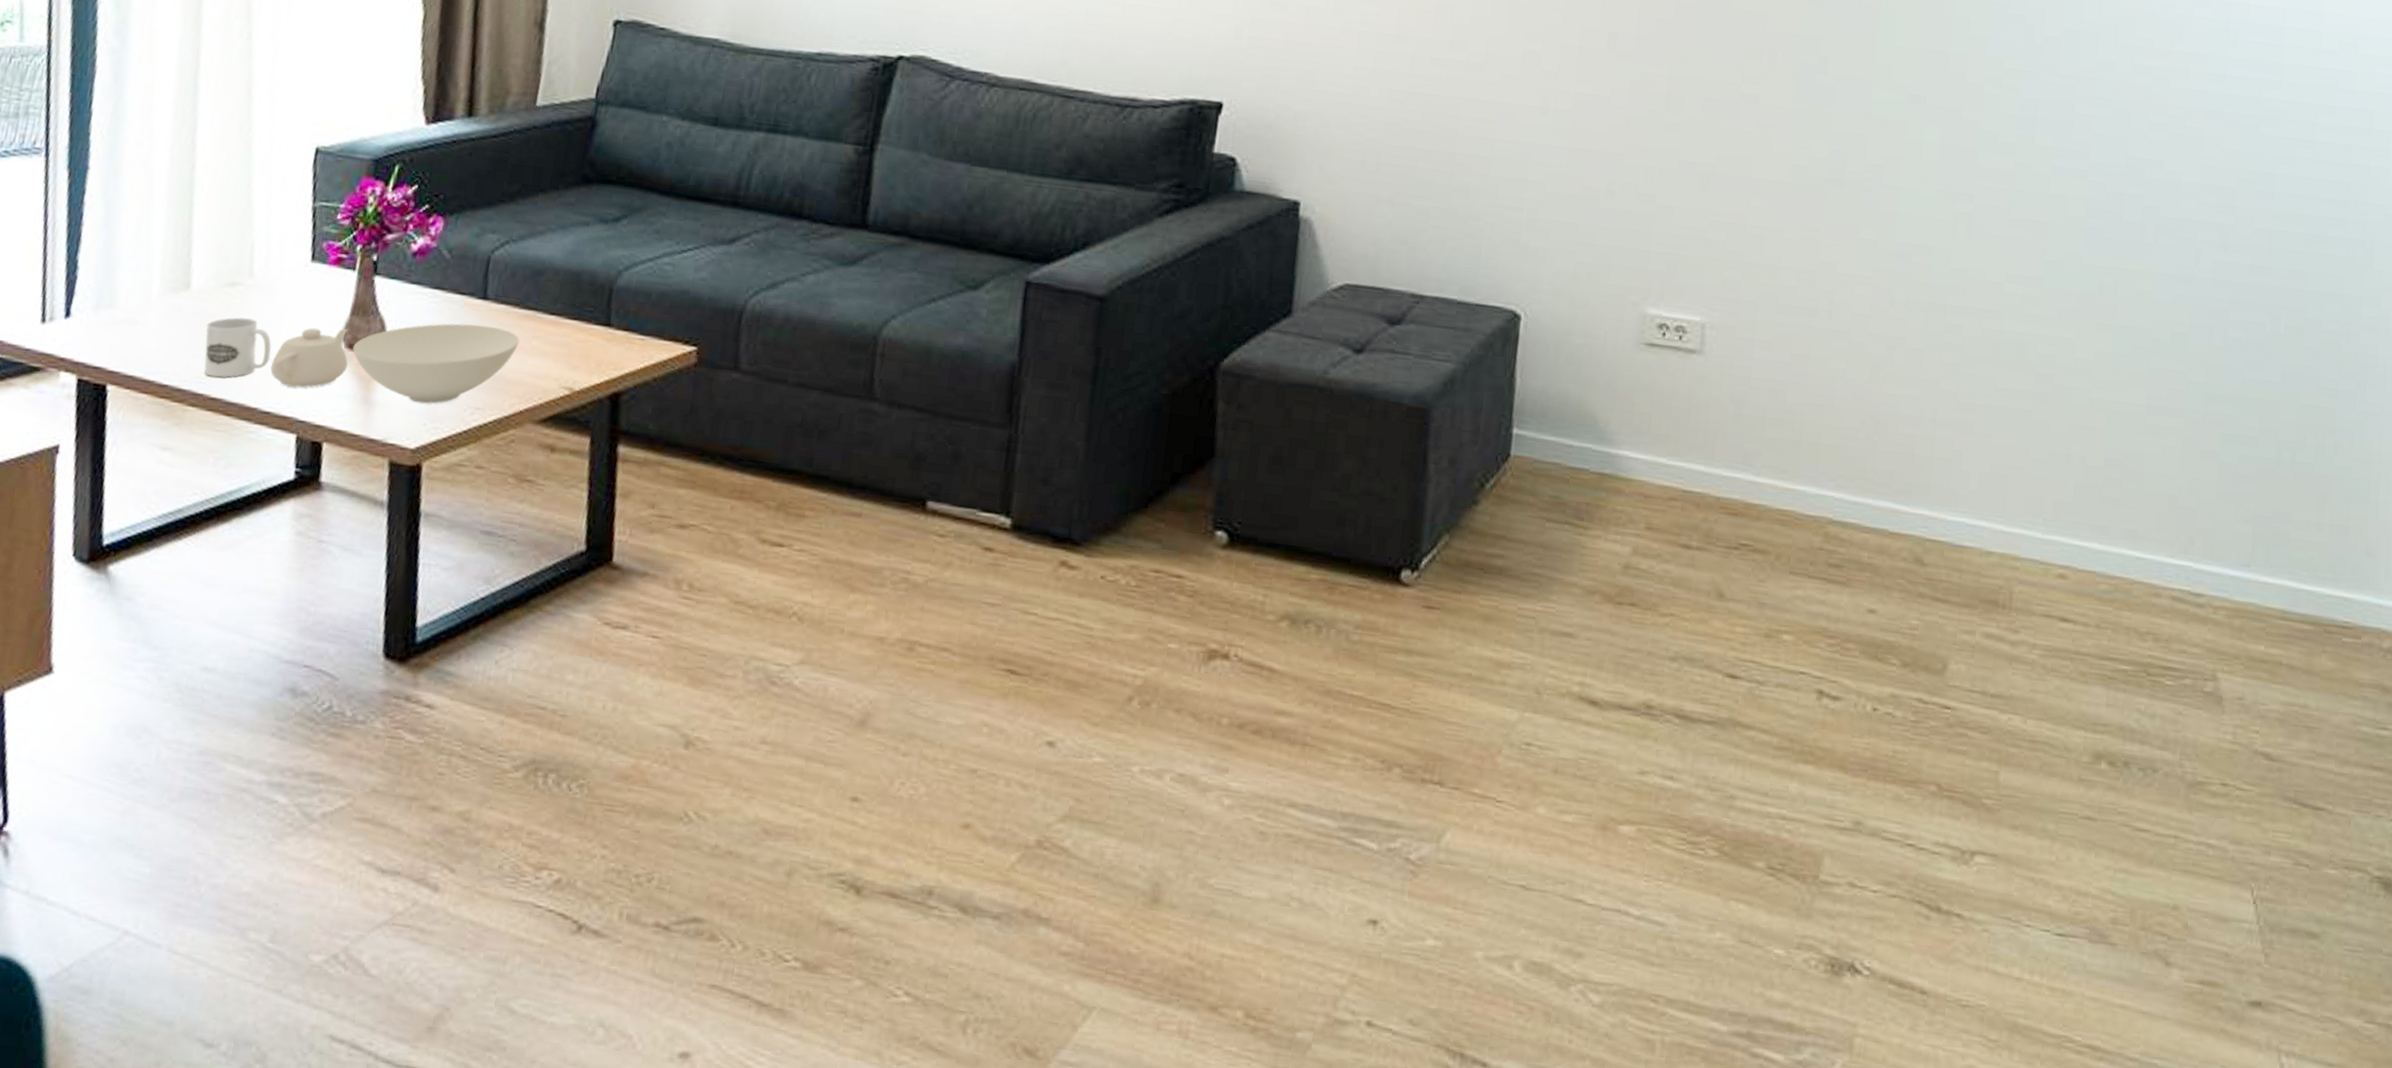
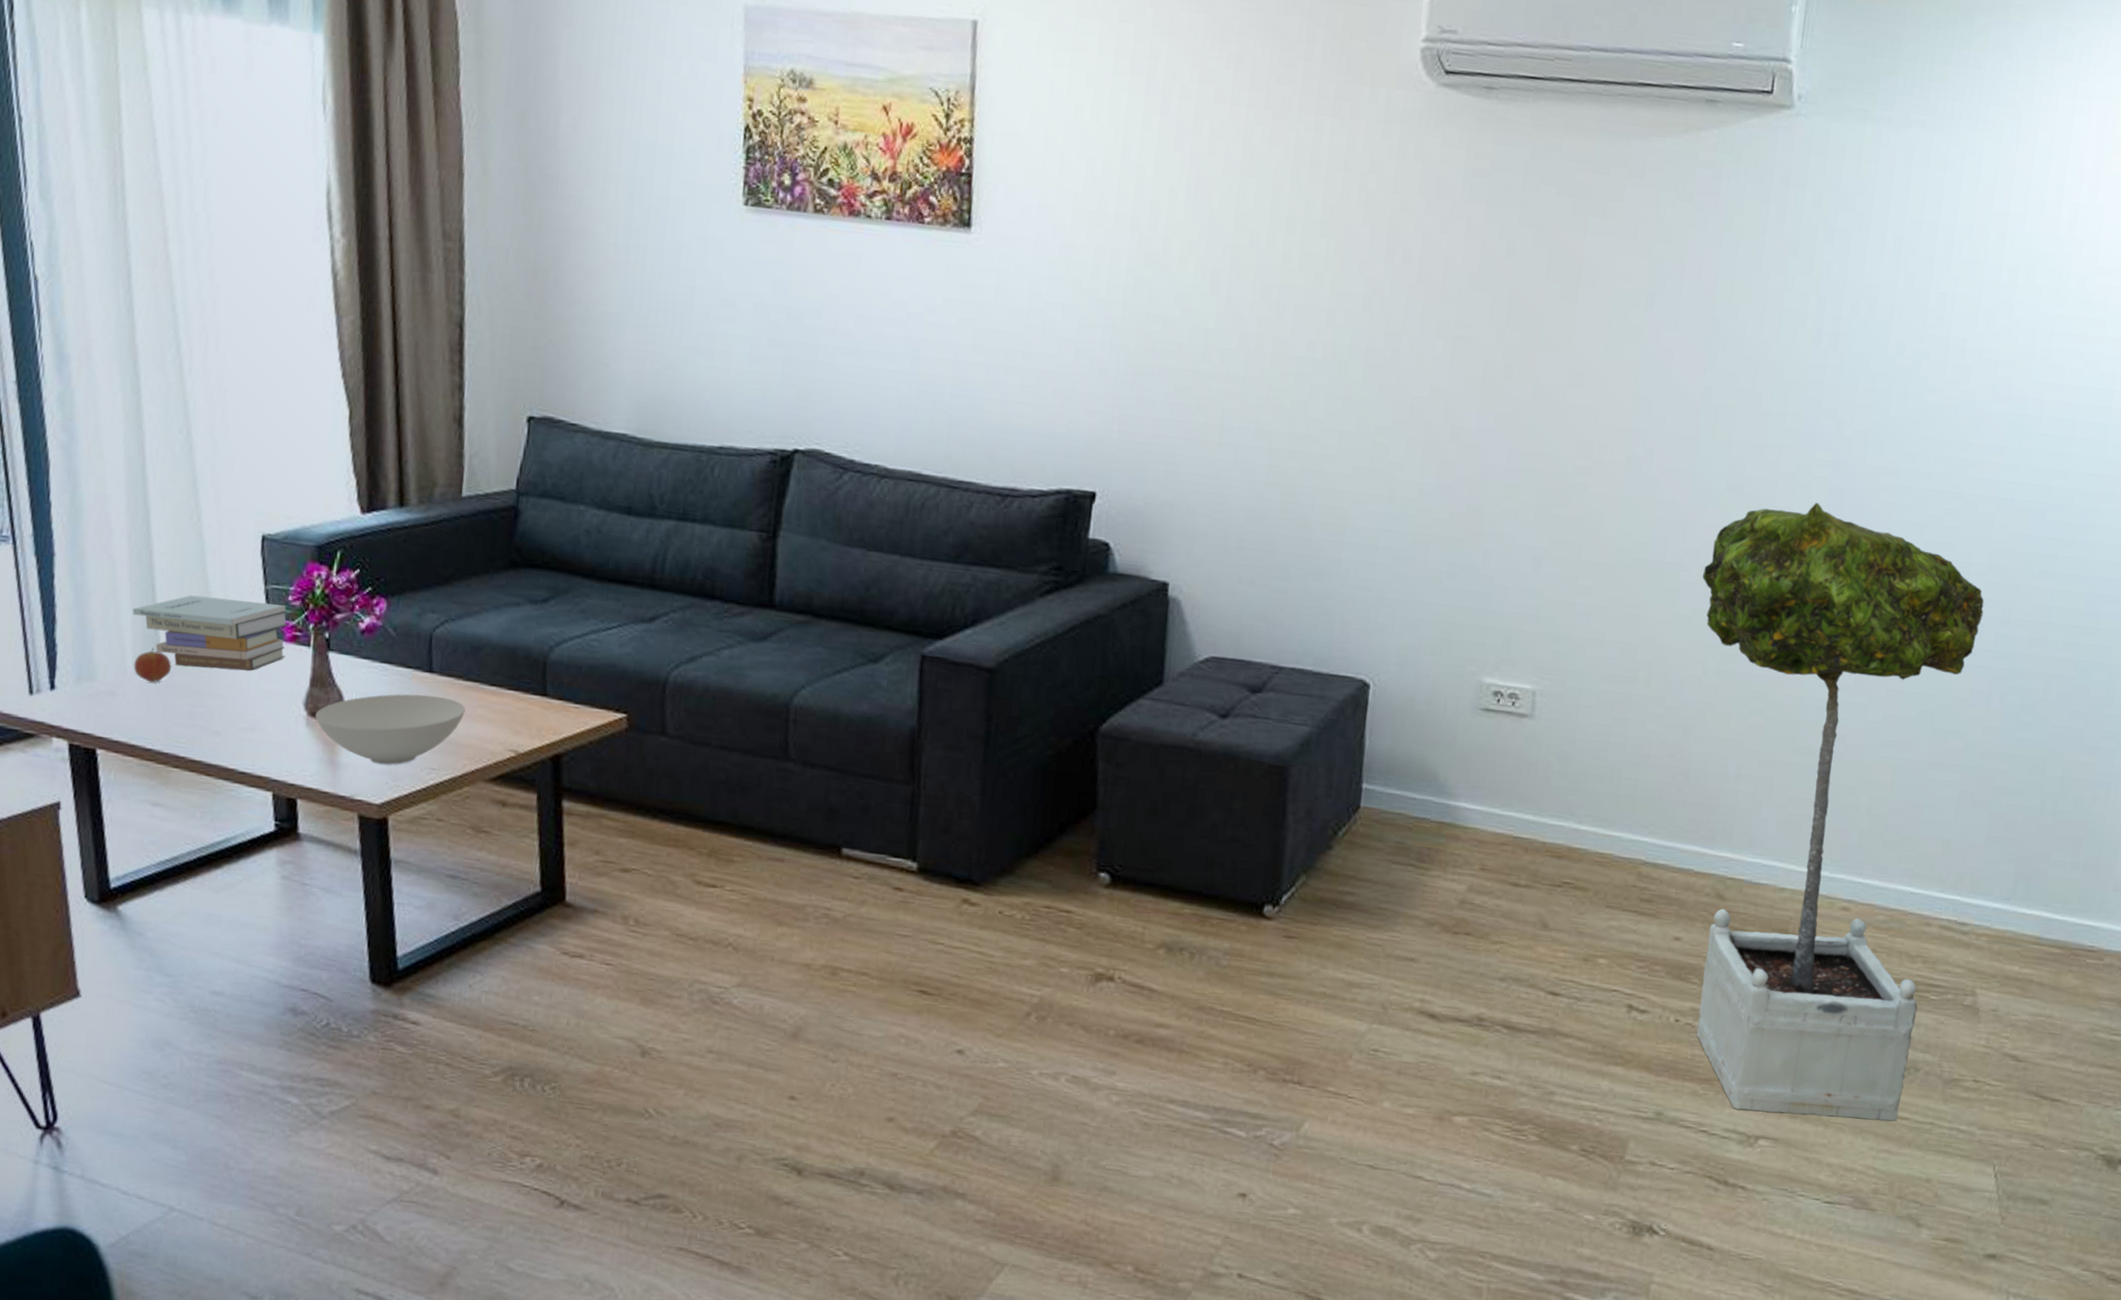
fruit: none [159,271,202,310] -> present [133,648,172,683]
books: none [165,213,335,297] -> present [132,595,288,671]
mug: present [204,317,272,378] -> none [180,689,242,743]
teapot: present [270,327,348,388] -> none [242,698,312,751]
potted tree: none [1886,114,2199,833] -> present [1696,502,1984,1121]

